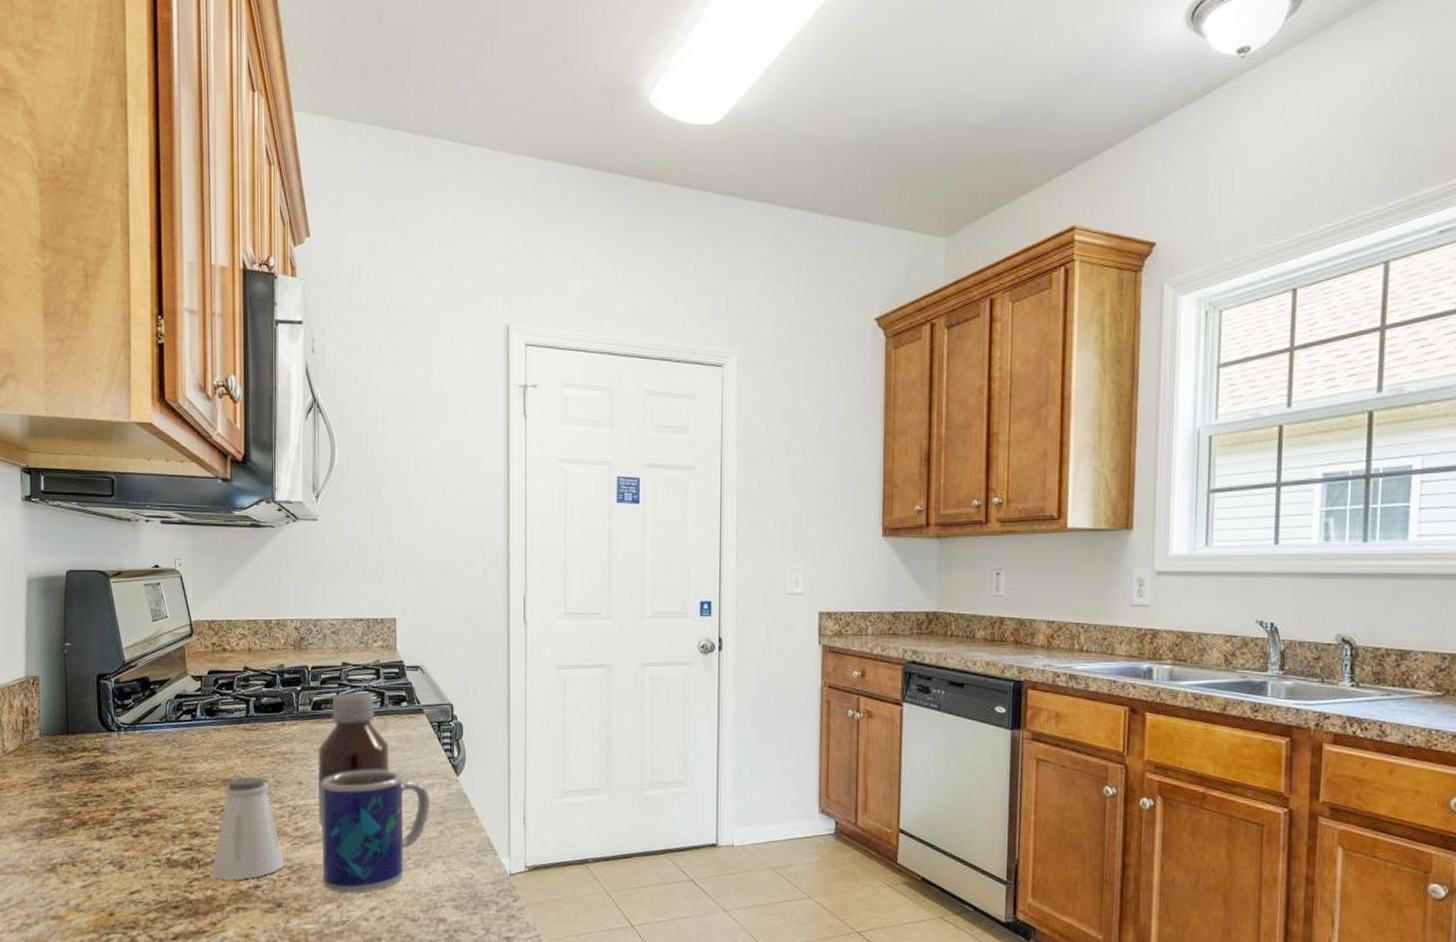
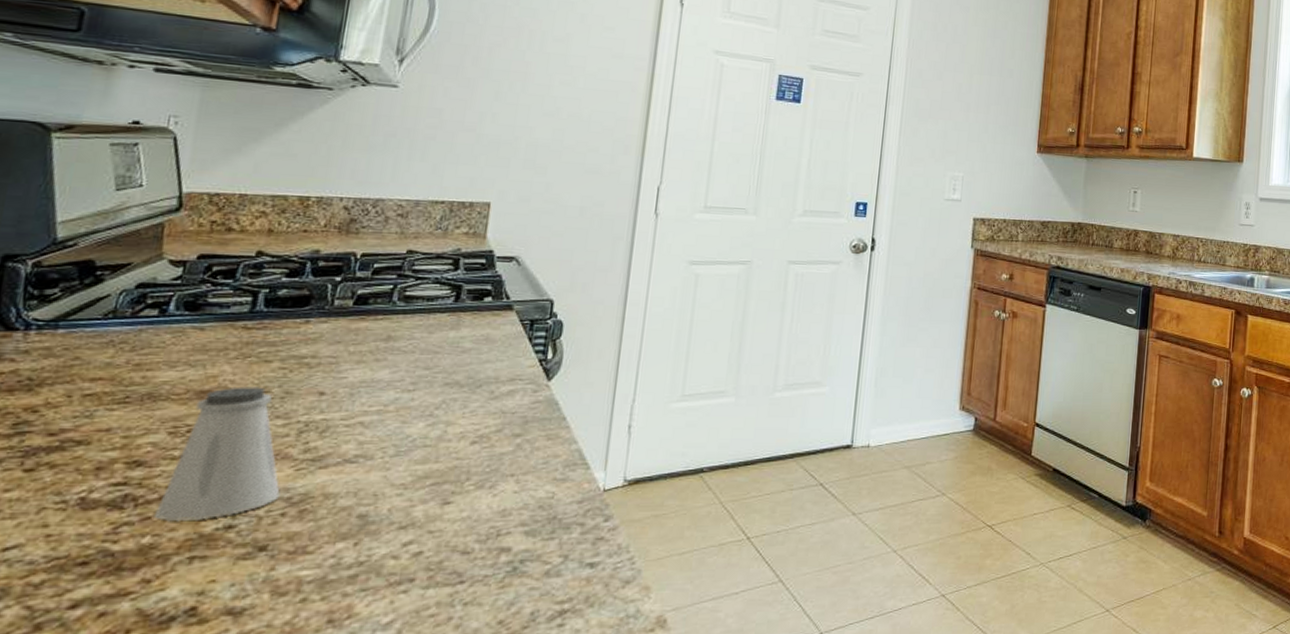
bottle: present [317,691,390,828] -> none [341,284,460,447]
mug: present [321,770,429,894] -> none [335,375,508,527]

